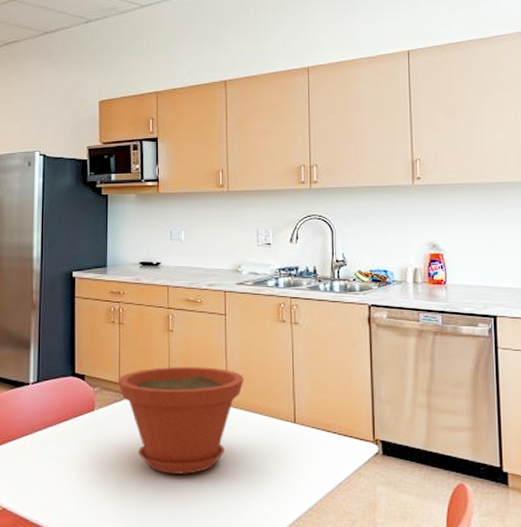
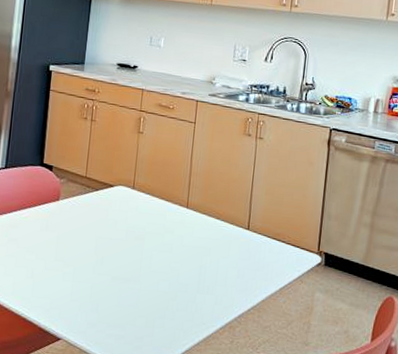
plant pot: present [117,367,244,474] -> none [84,166,206,267]

